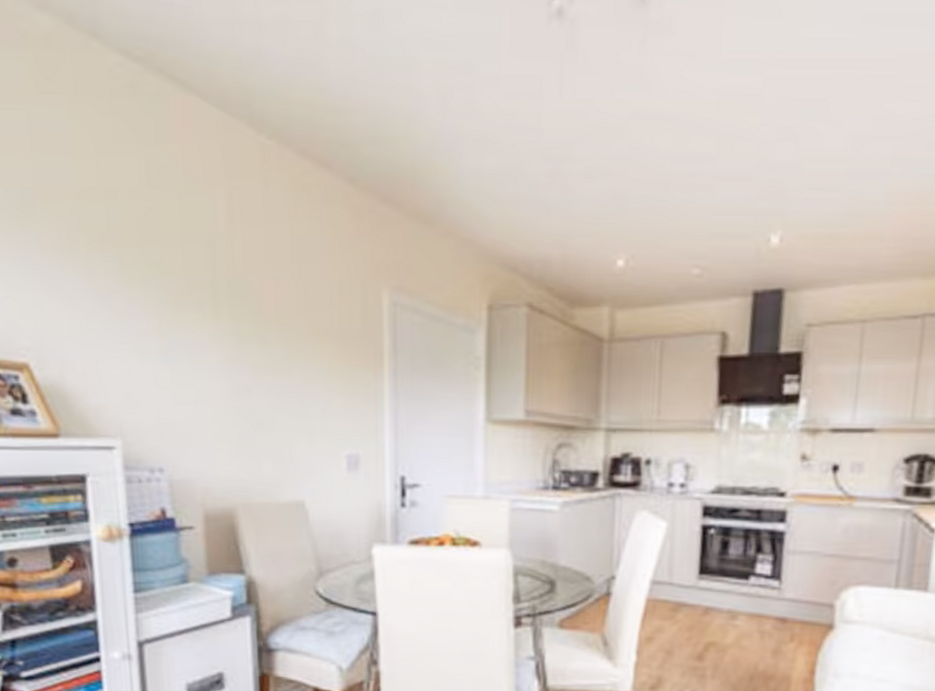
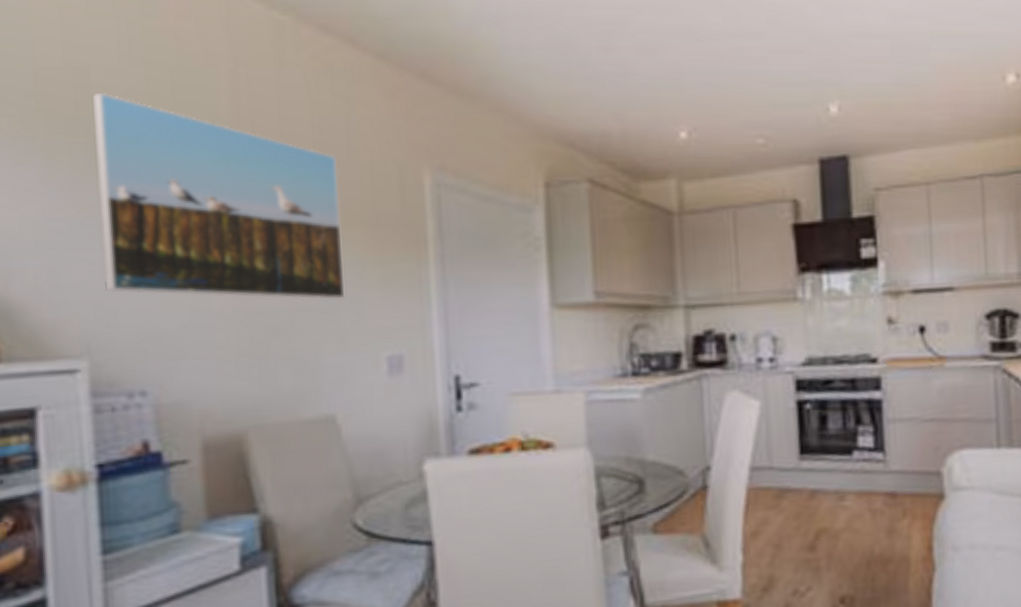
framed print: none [120,211,315,403] -> present [93,92,345,300]

